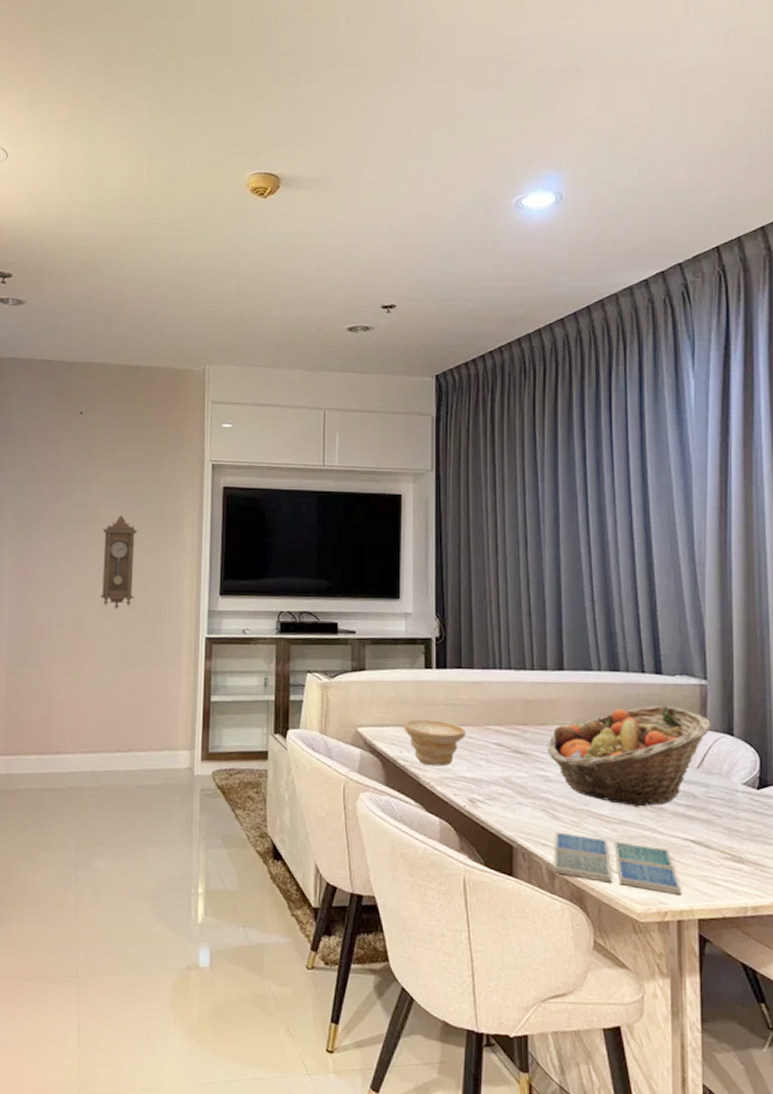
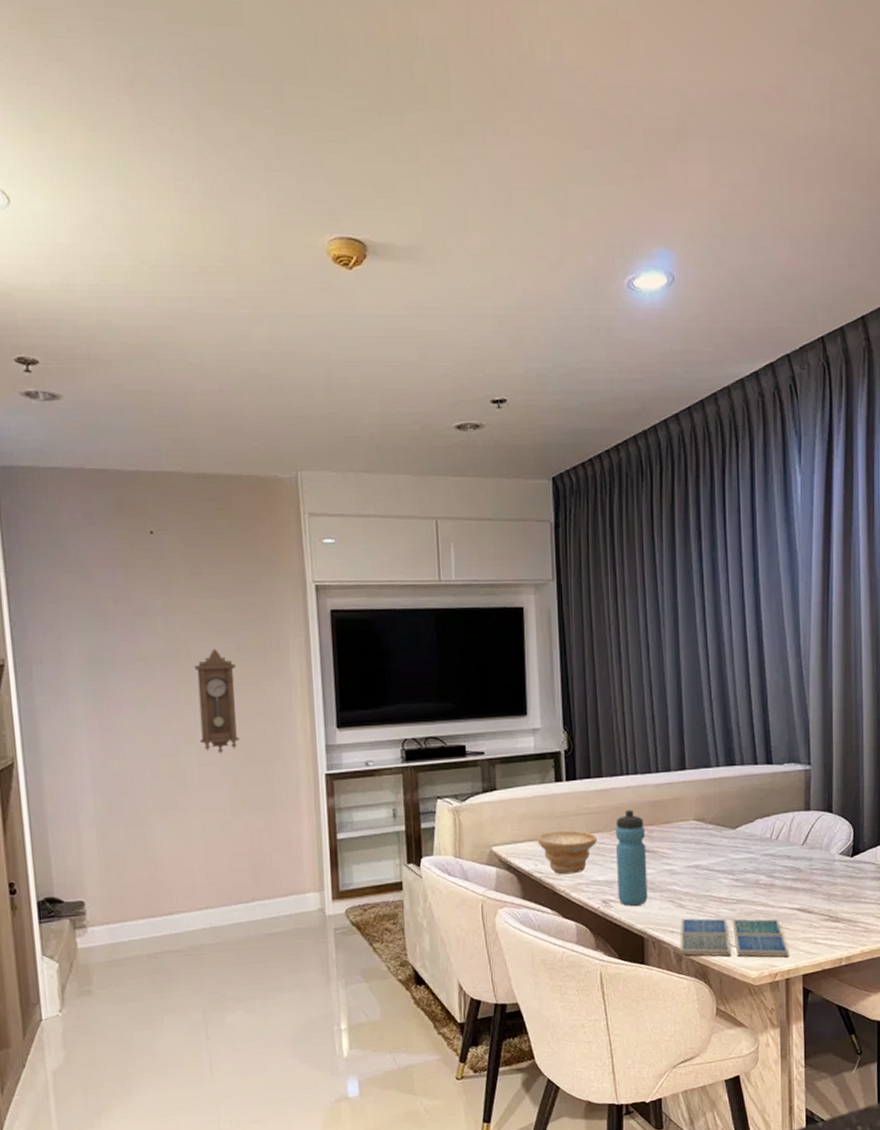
water bottle: none [486,706,519,810] -> present [616,810,648,906]
fruit basket: present [547,705,711,807] -> none [672,791,814,887]

